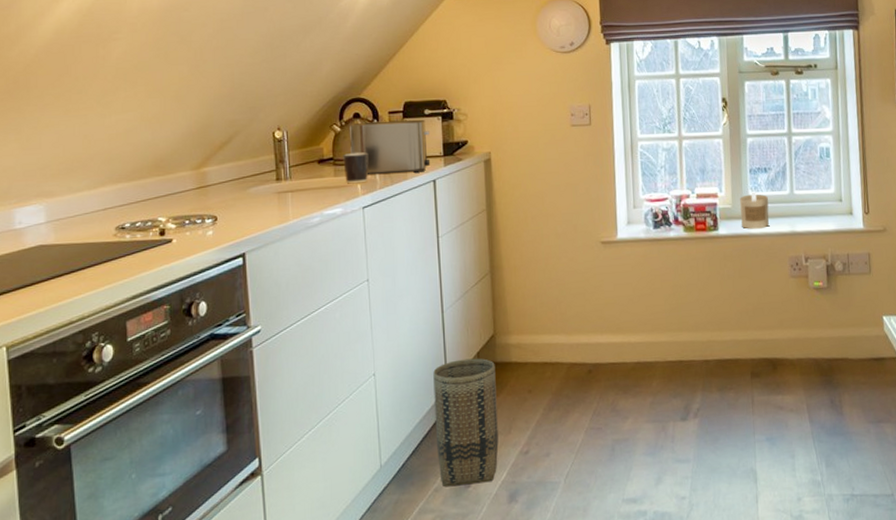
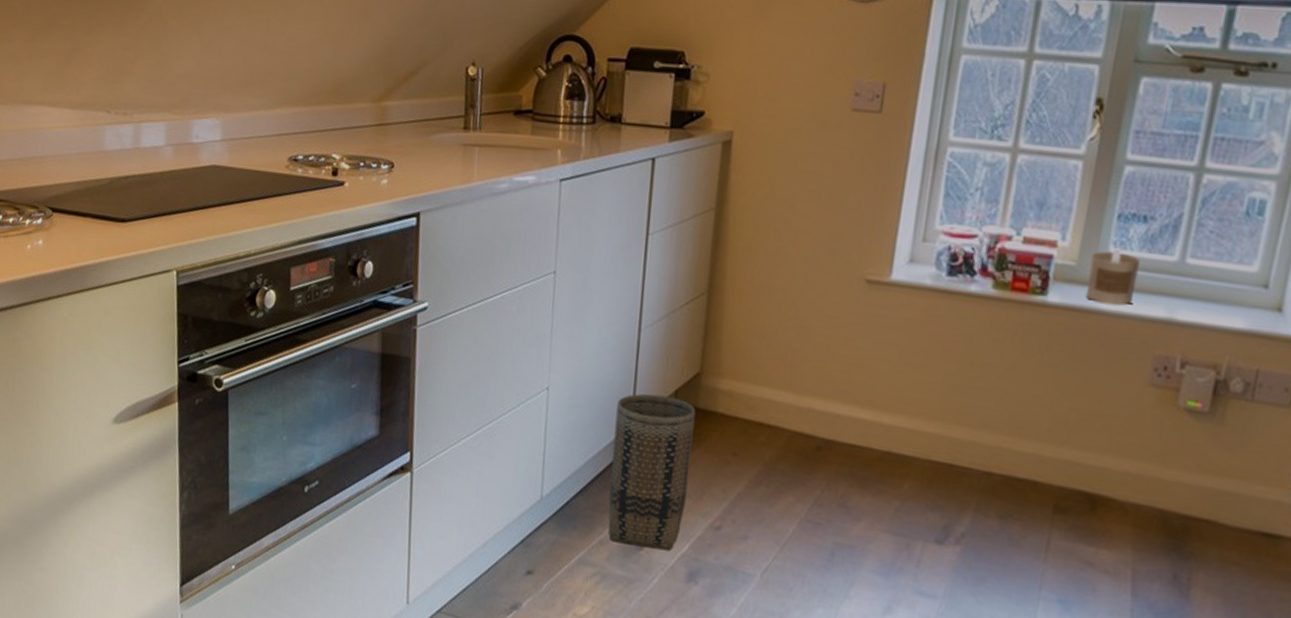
mug: present [343,152,369,184] -> none [543,107,576,149]
toaster: present [348,119,431,176] -> none [554,67,657,145]

